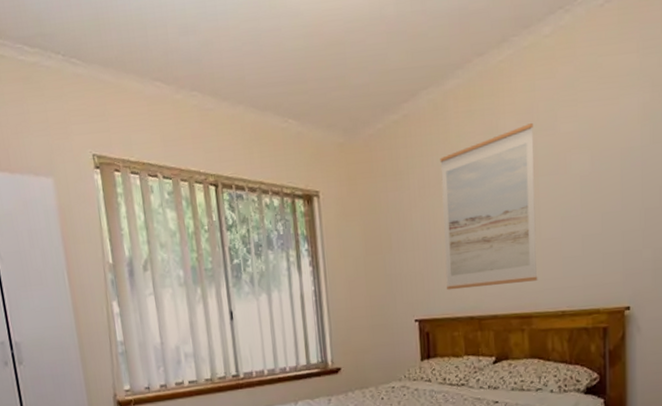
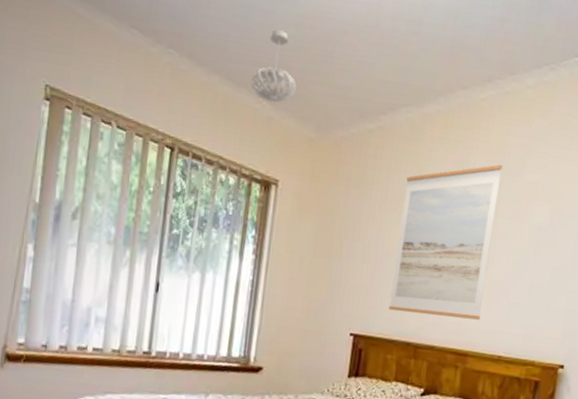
pendant light: none [273,45,317,119] -> present [251,29,296,103]

